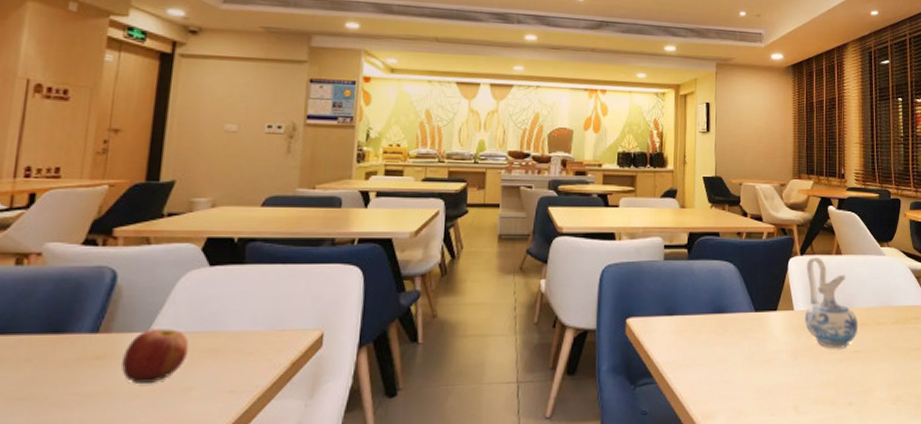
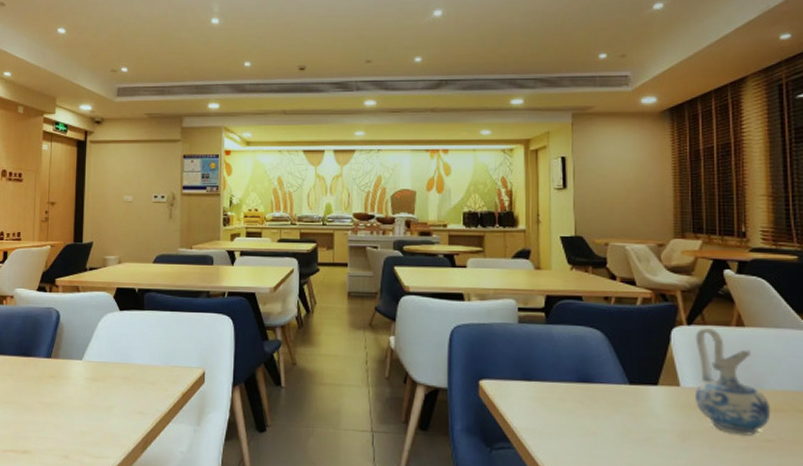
apple: present [121,329,189,384] -> none [67,358,110,400]

